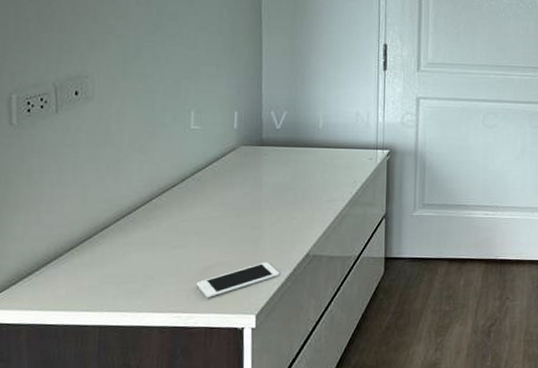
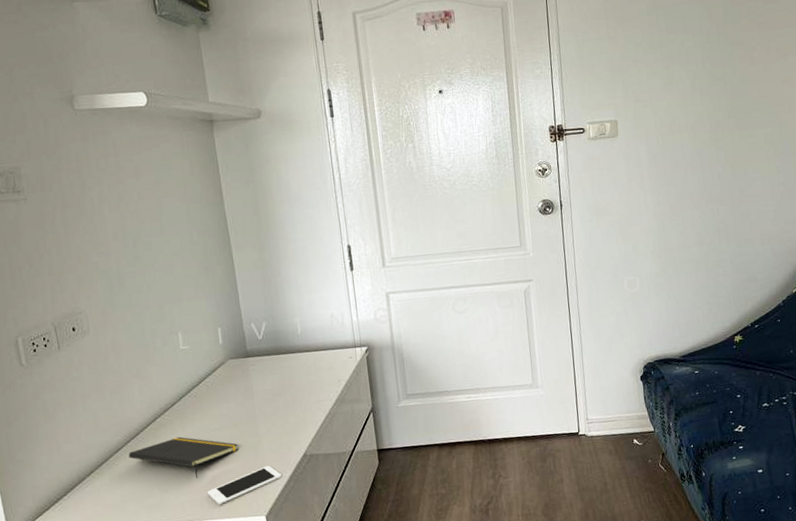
notepad: none [115,221,239,267] -> present [128,437,239,478]

